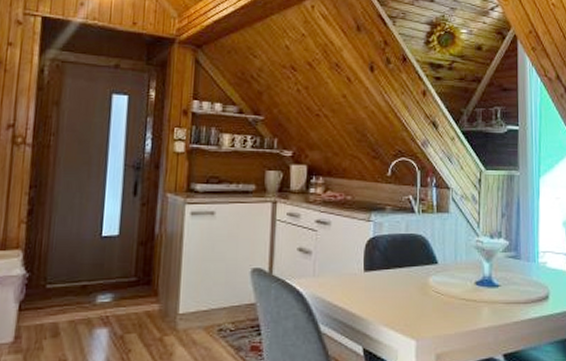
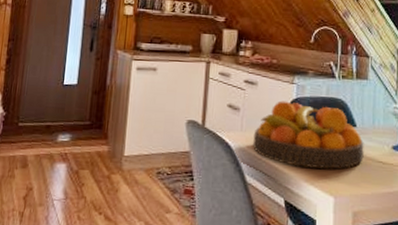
fruit bowl: none [327,240,446,311] -> present [253,100,364,169]

